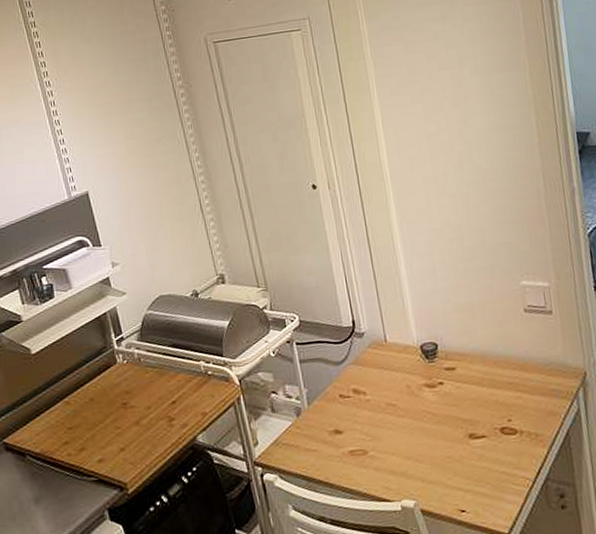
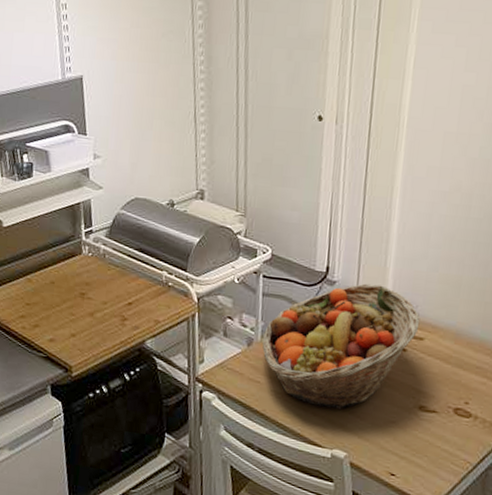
fruit basket: none [309,327,449,460] -> present [262,283,420,410]

